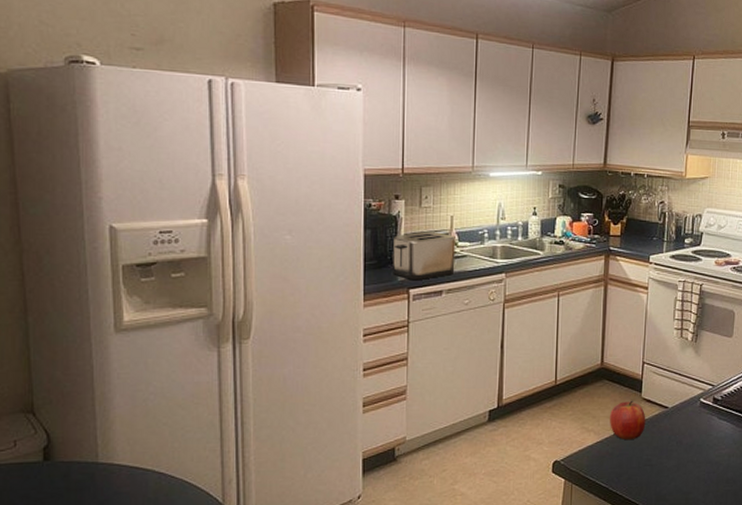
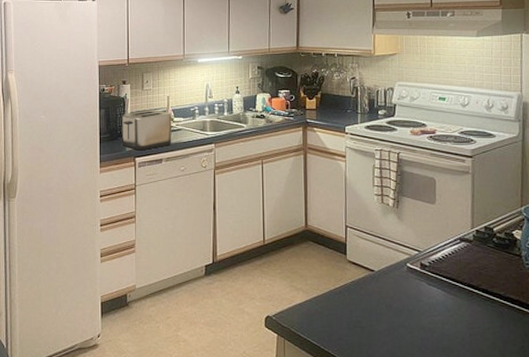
fruit: present [610,400,646,441] -> none [317,262,353,301]

